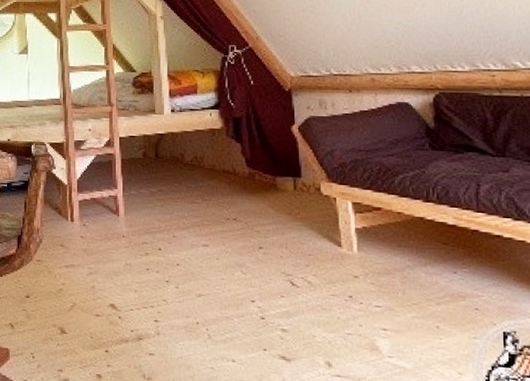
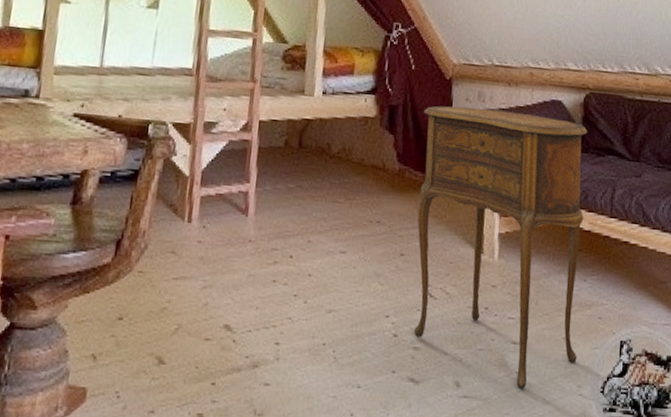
side table: none [266,114,455,373] -> present [414,106,588,390]

